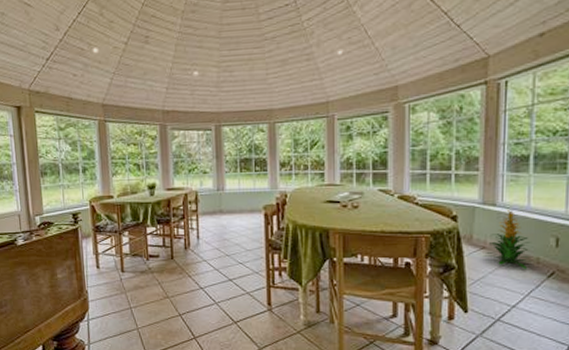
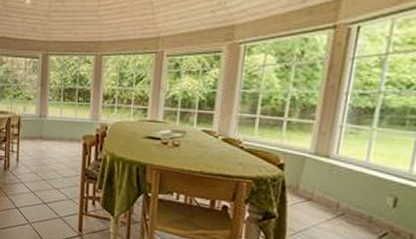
indoor plant: present [484,209,532,269] -> none [309,162,364,227]

